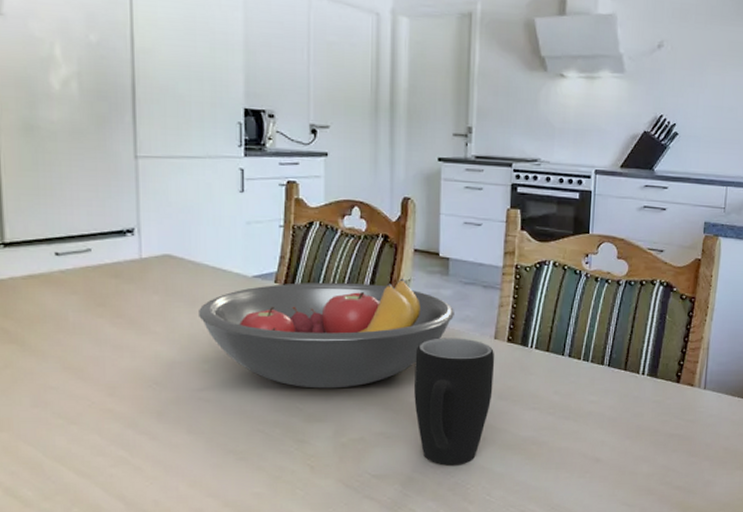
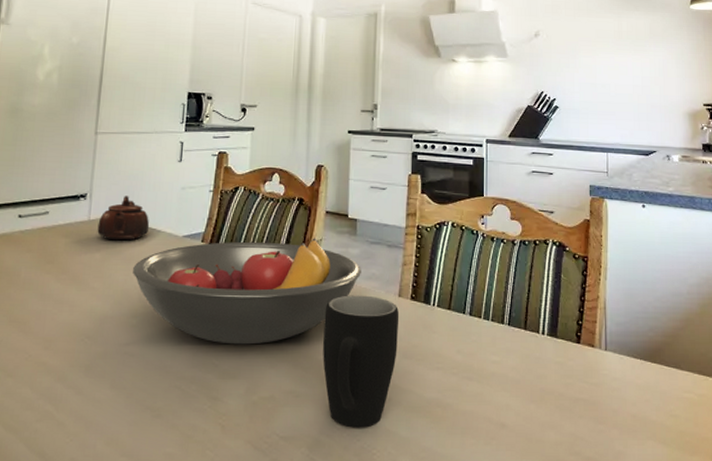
teapot: none [152,231,213,282] -> present [97,196,150,241]

